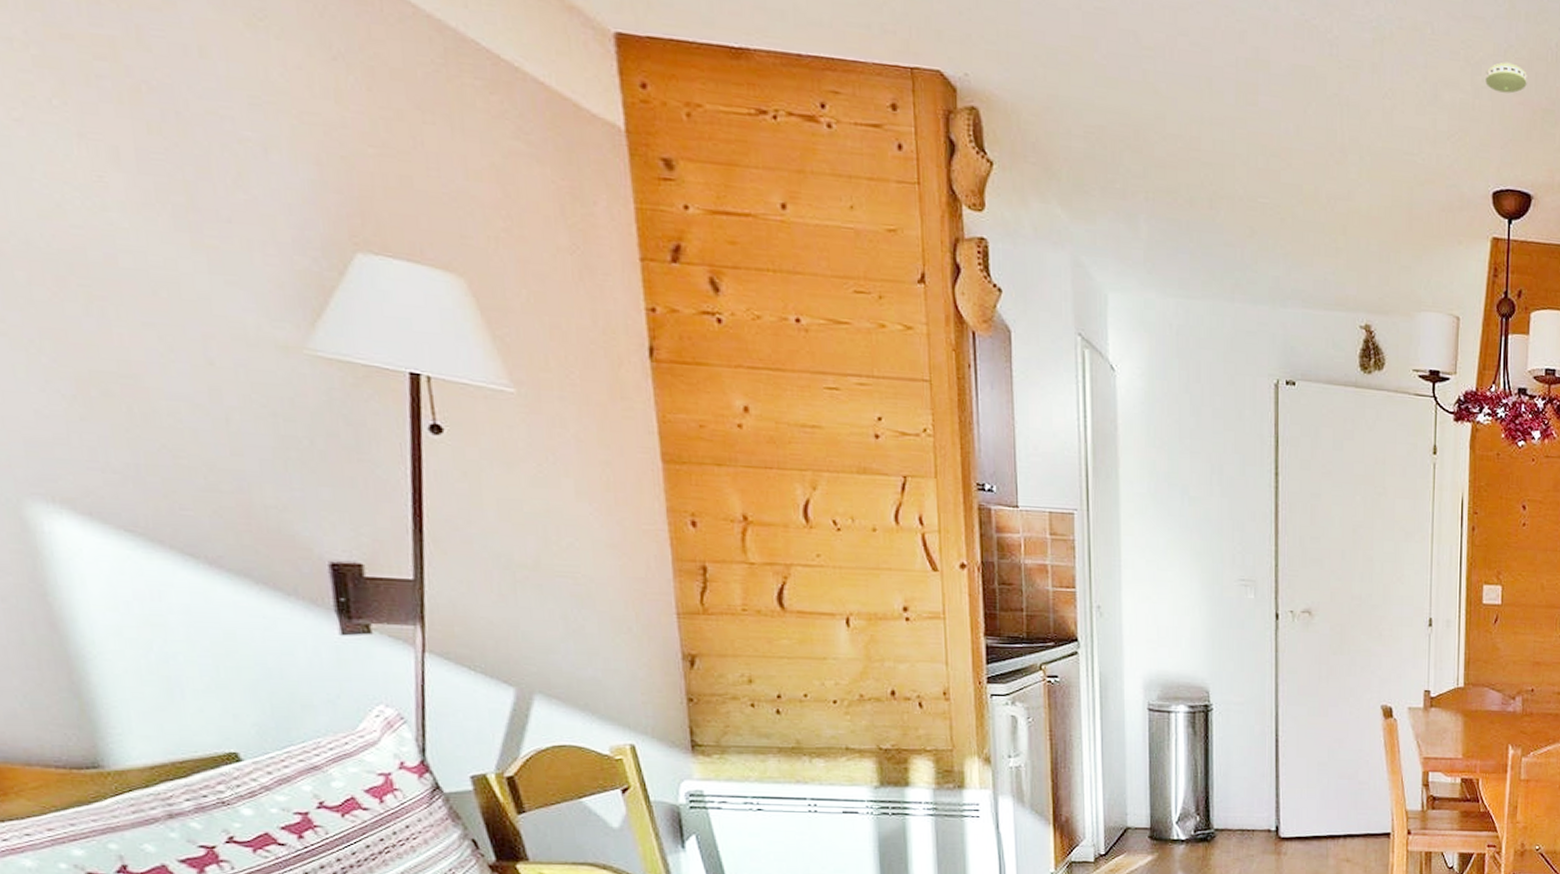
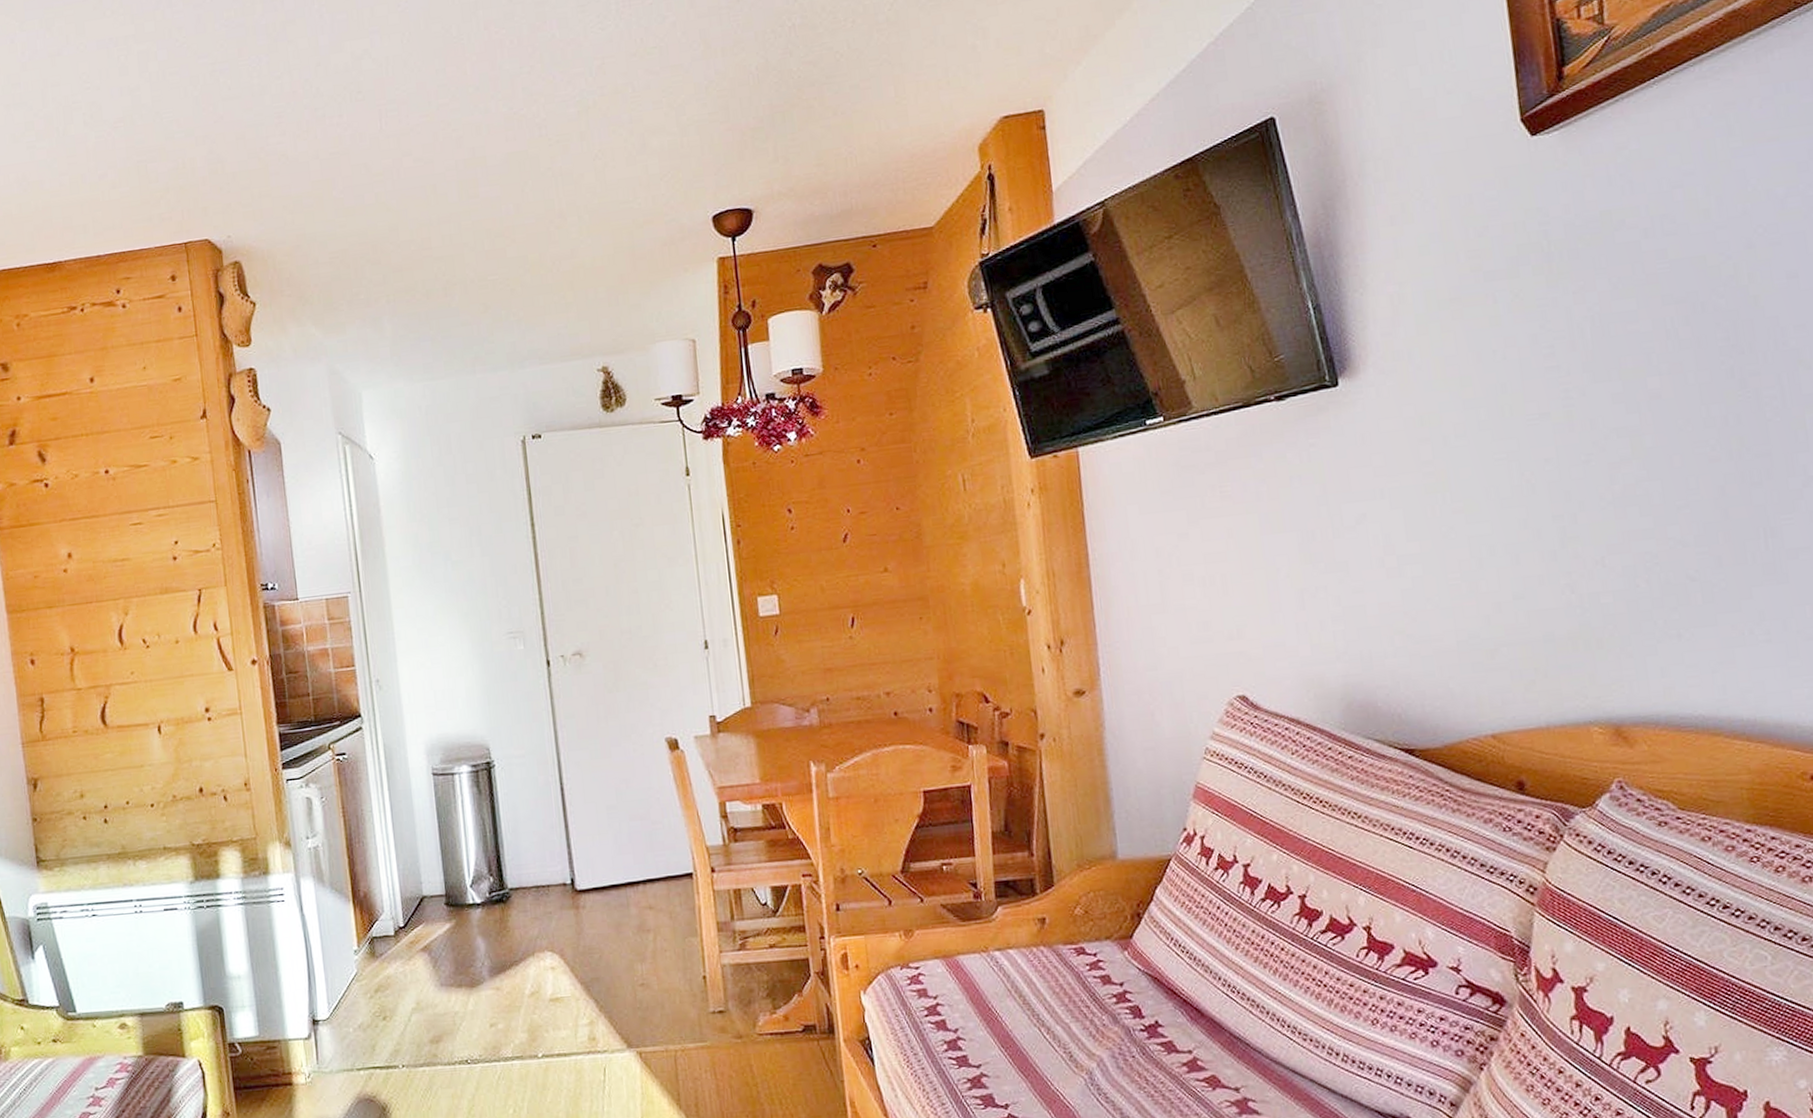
smoke detector: present [1485,62,1527,94] -> none [690,96,732,126]

